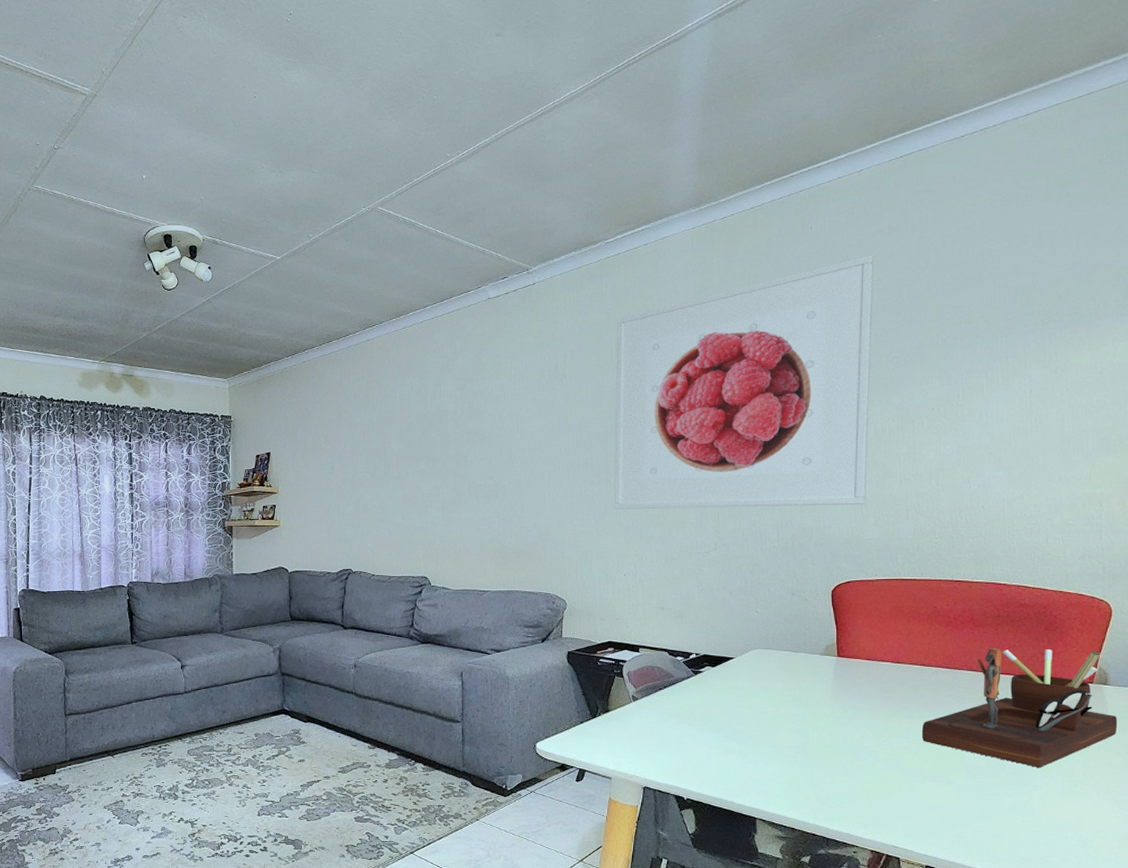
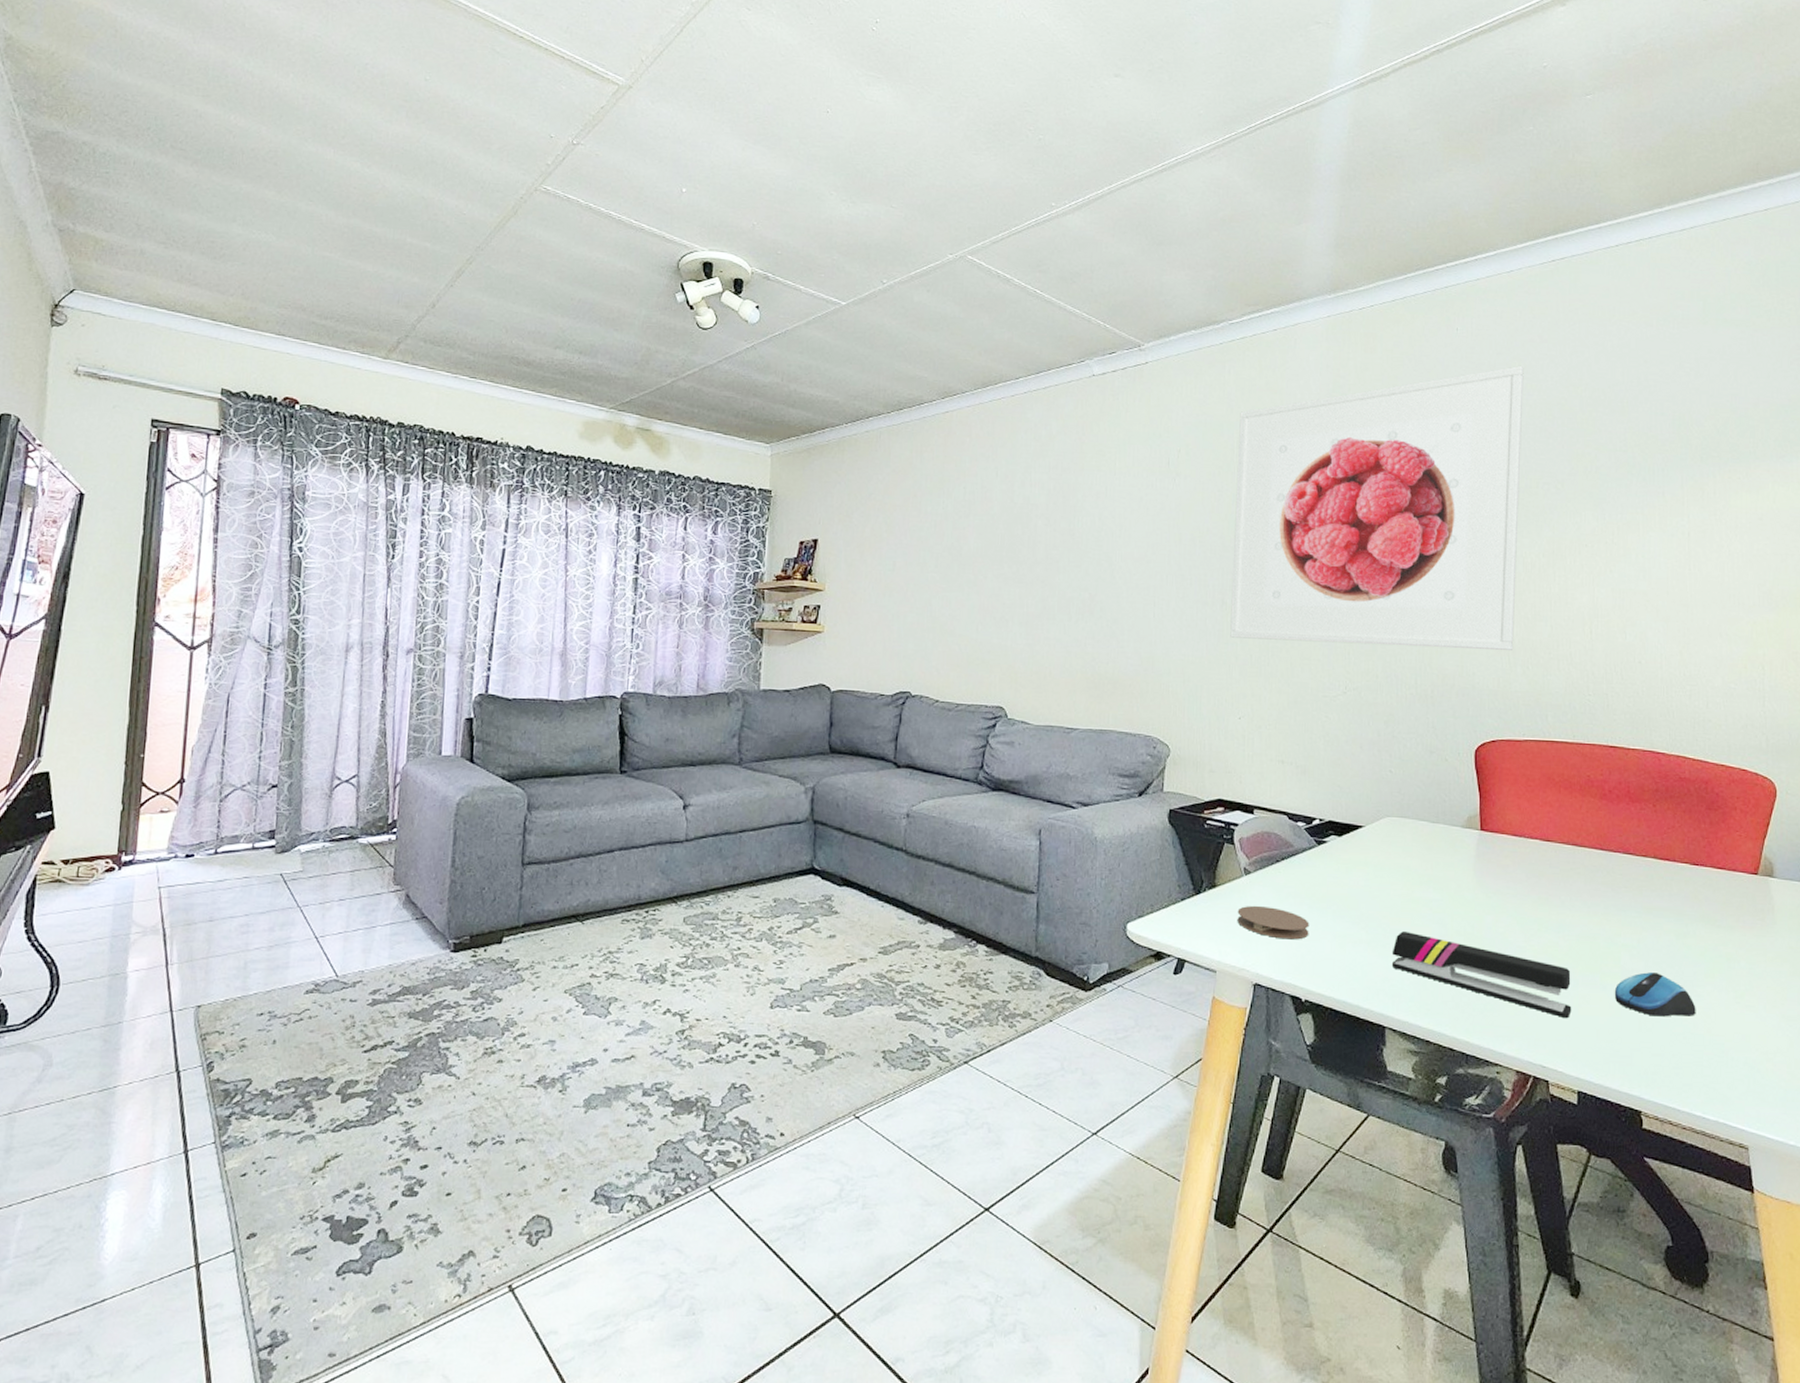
coaster: none [628,725,689,751] -> present [1237,905,1310,940]
stapler: none [760,742,920,808] -> present [1391,931,1572,1019]
desk organizer: present [921,647,1118,768] -> none [1573,827,1785,974]
computer mouse: none [958,768,1034,804] -> present [1614,972,1696,1017]

